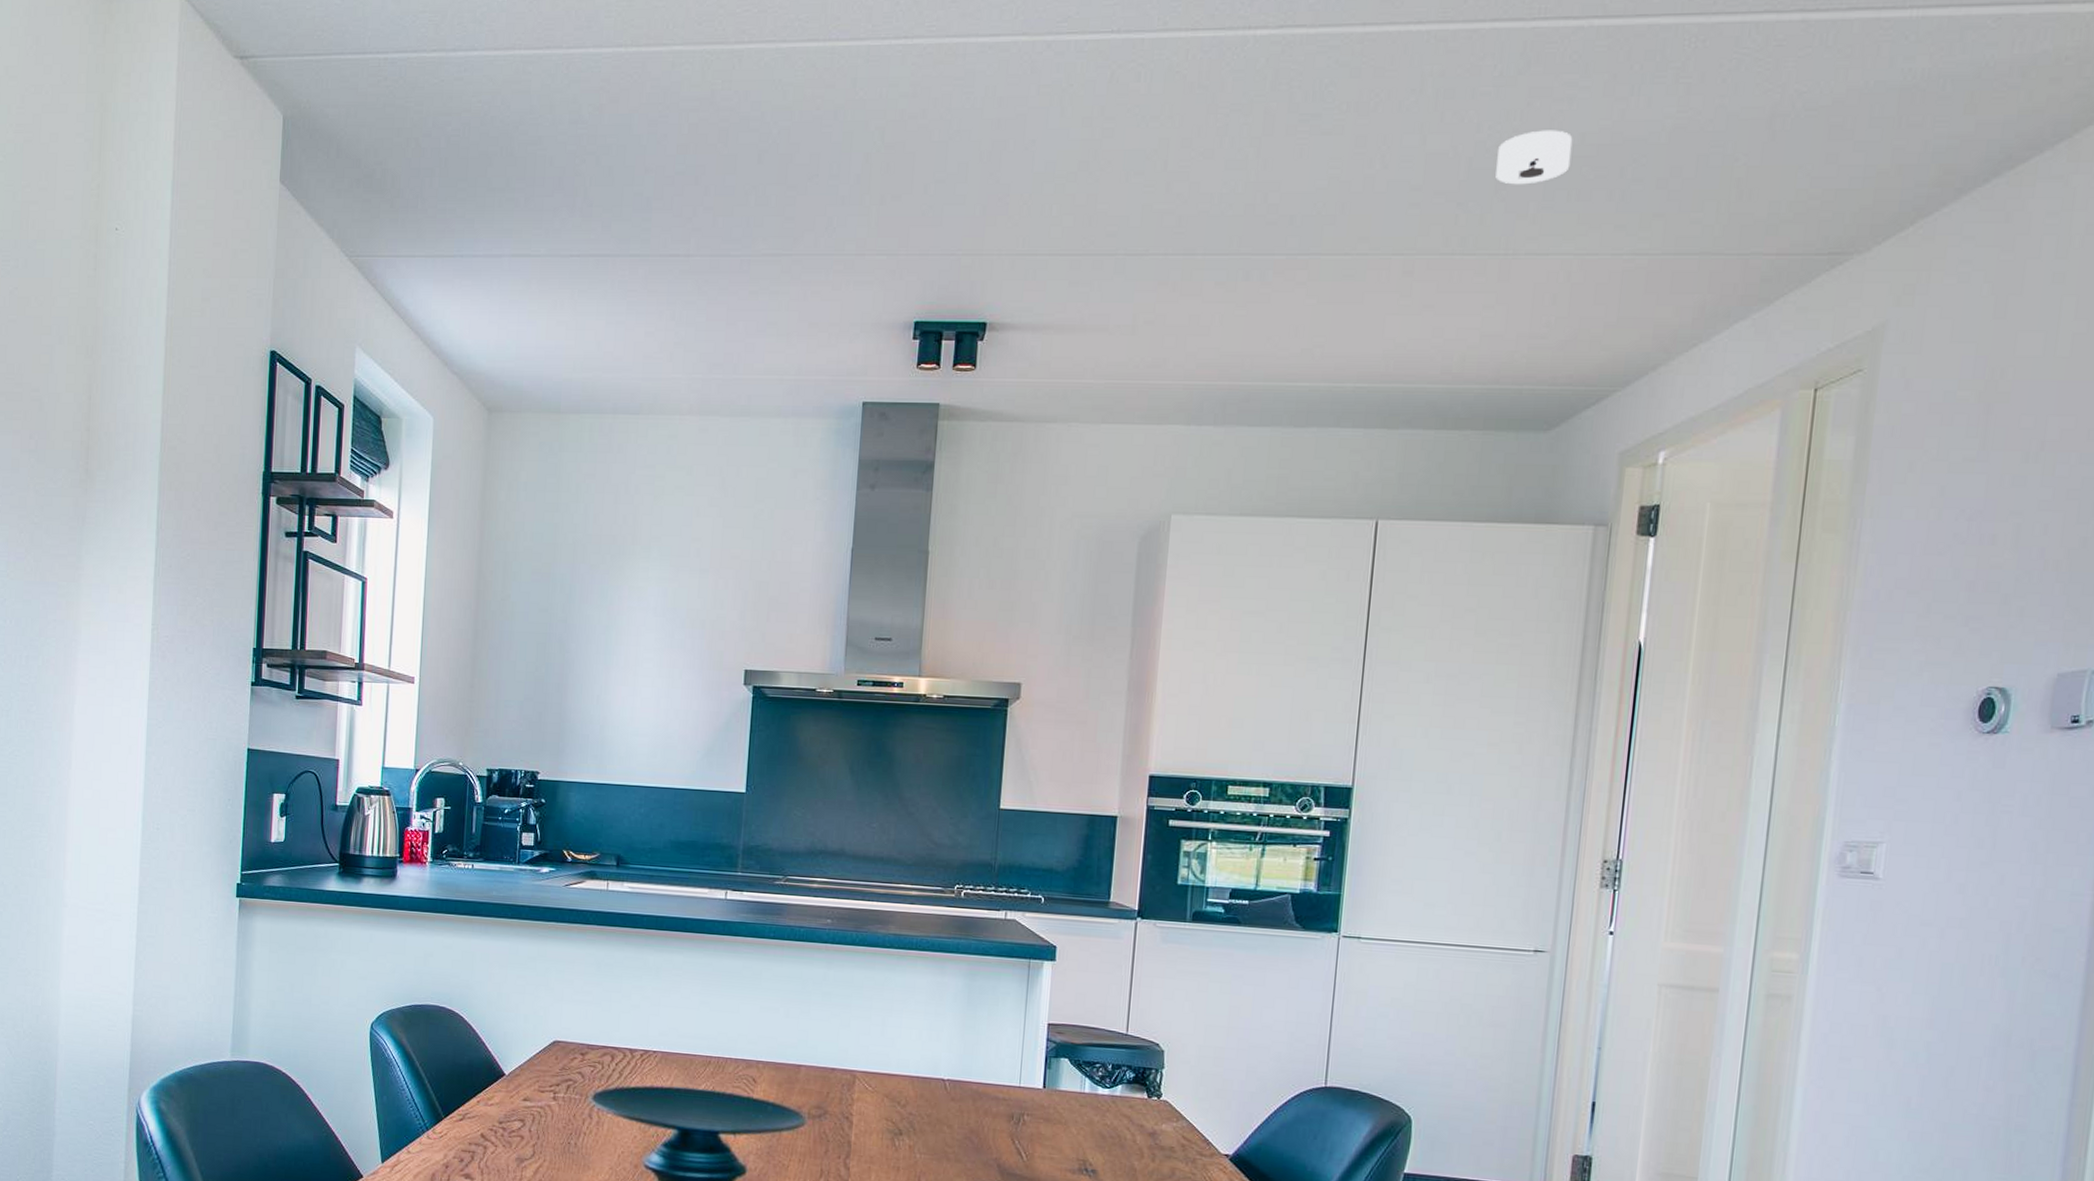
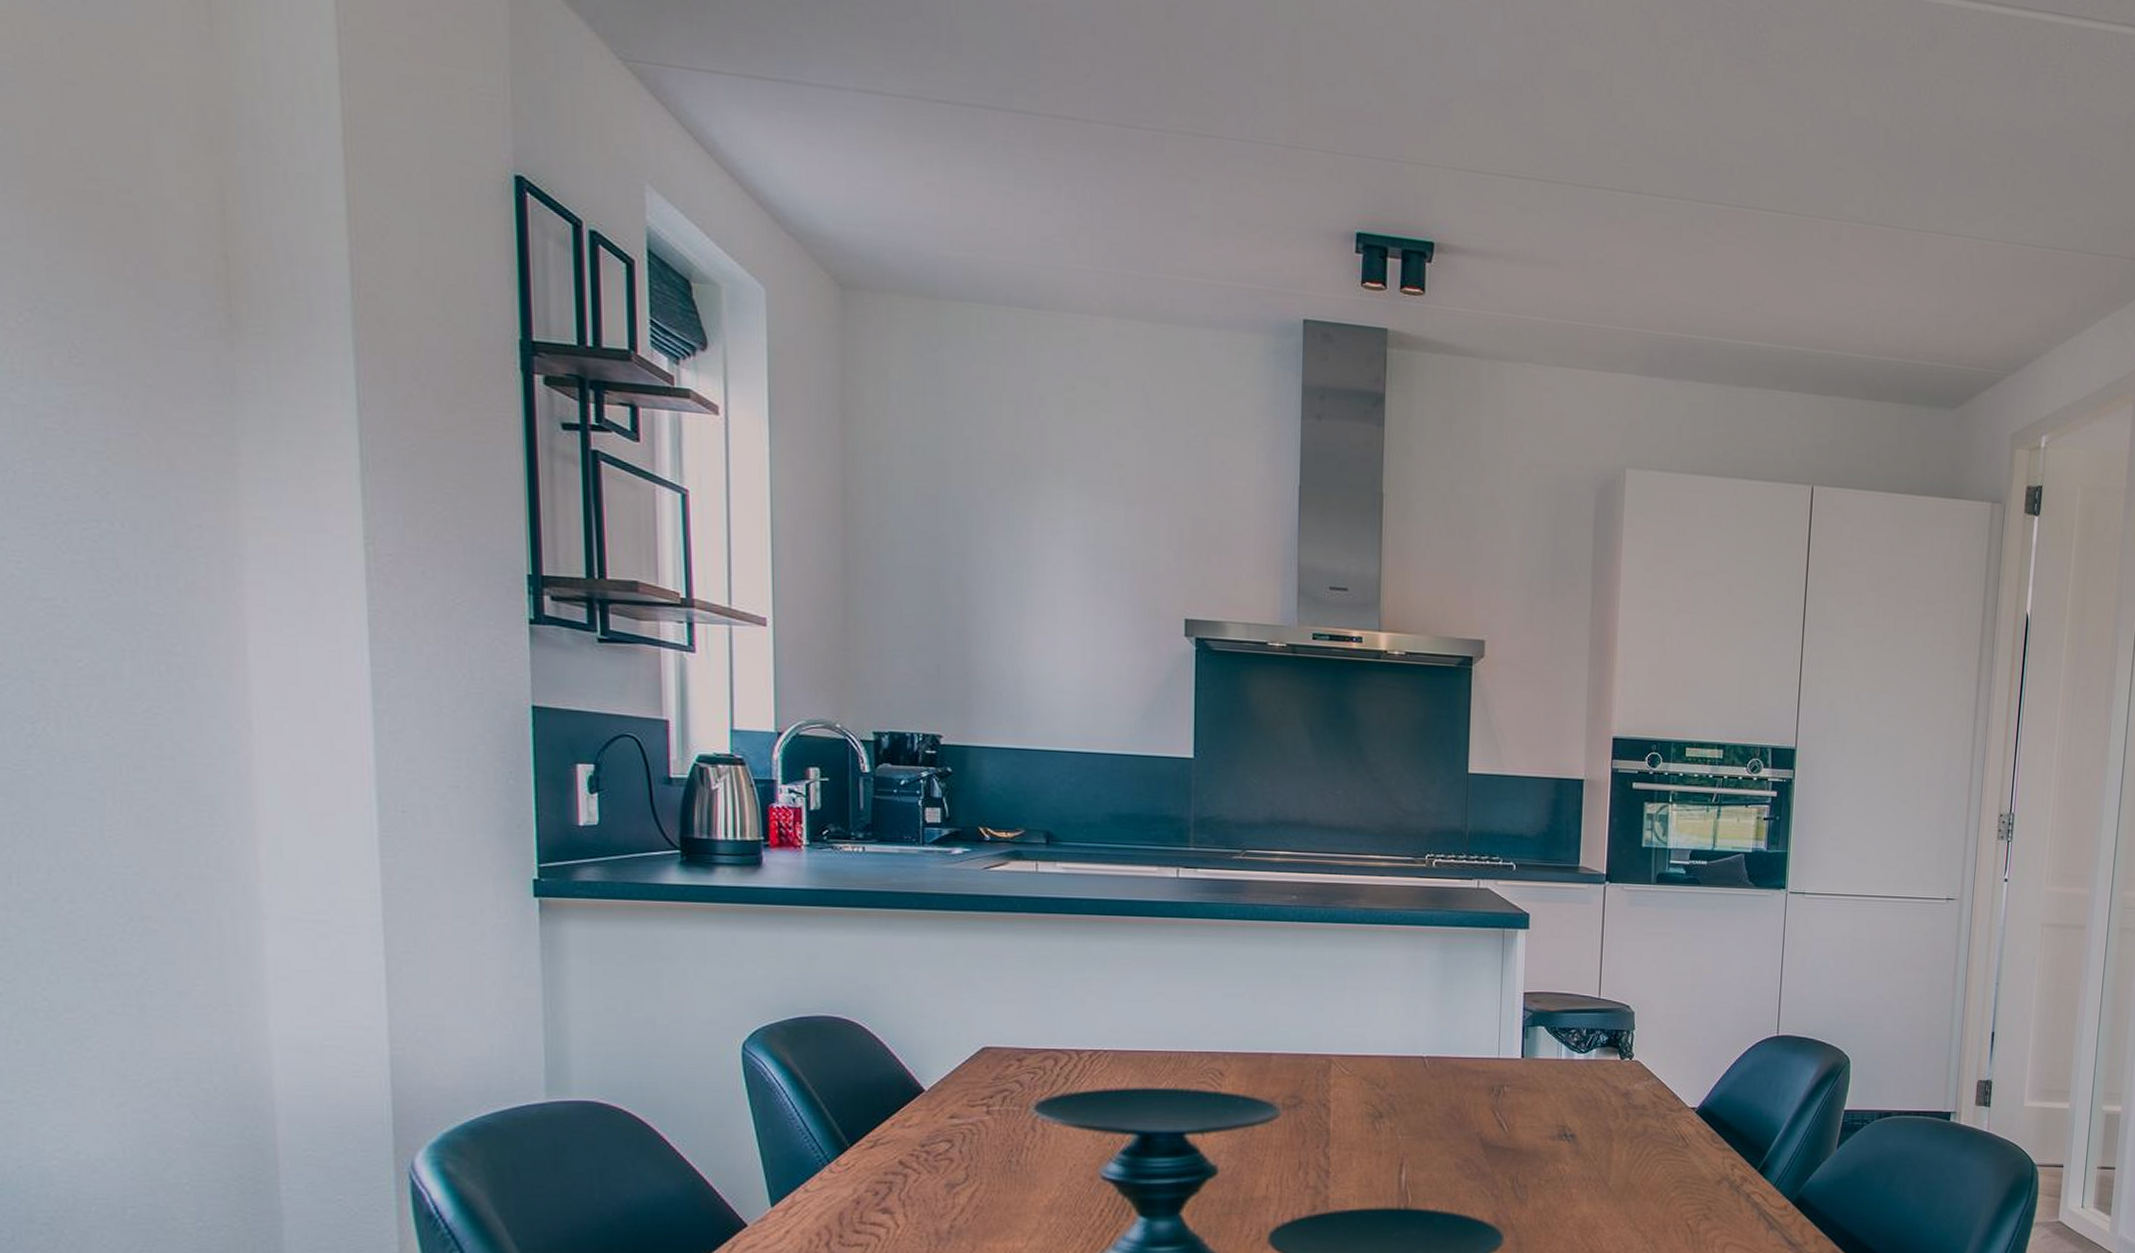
smoke detector: present [1495,130,1573,185] -> none [1909,109,1973,163]

